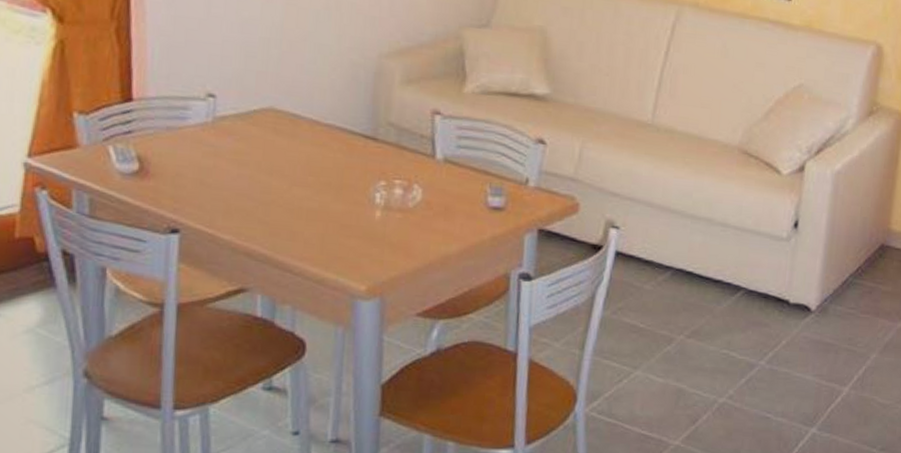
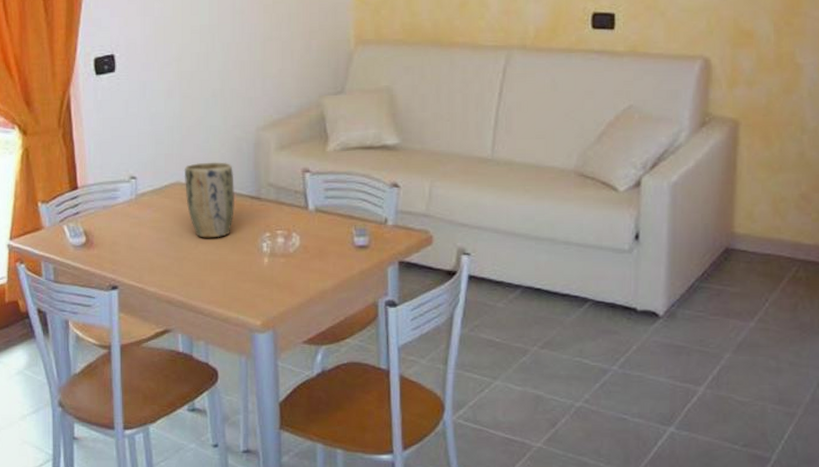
plant pot: none [280,86,346,182] -> present [184,162,236,238]

